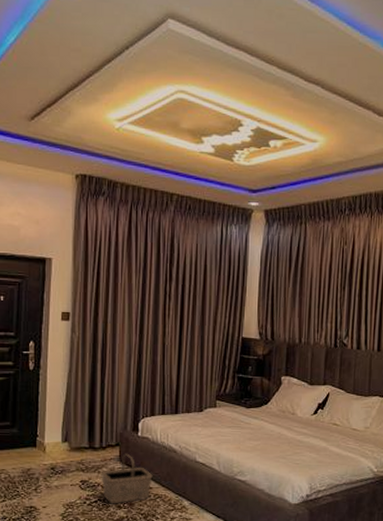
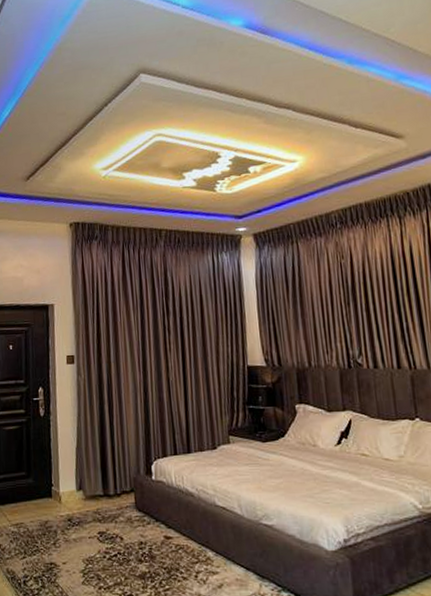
basket: present [102,453,153,504] -> none [119,499,172,558]

